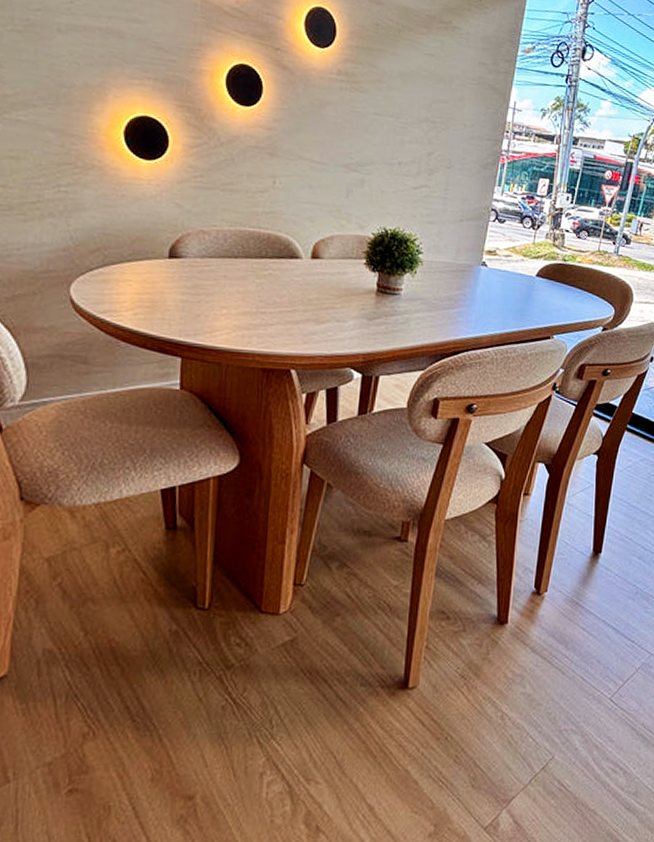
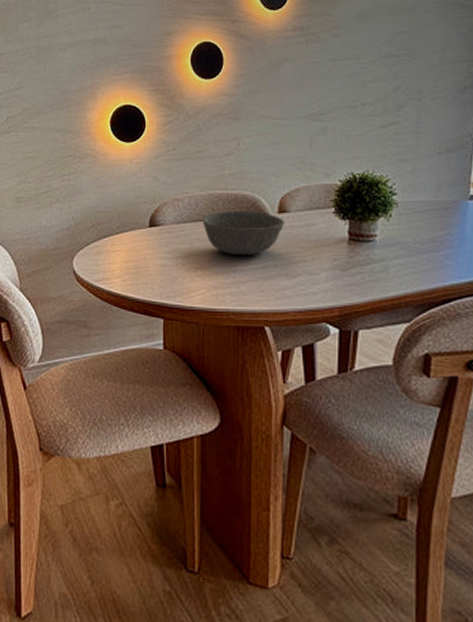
bowl: none [230,250,317,298] -> present [202,210,285,255]

